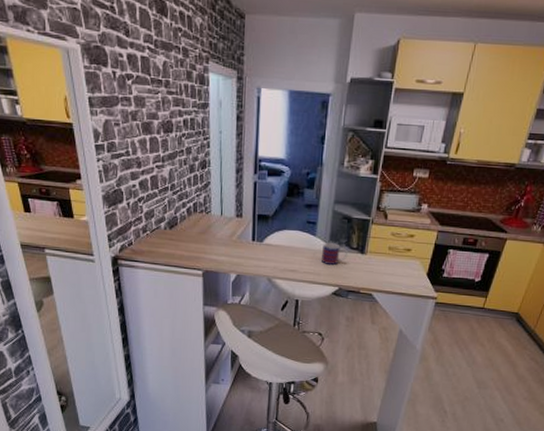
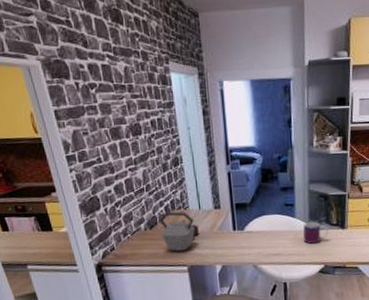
kettle: none [180,214,219,255] -> present [160,211,200,251]

